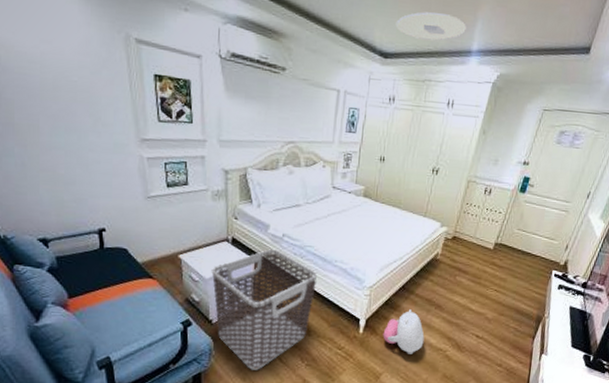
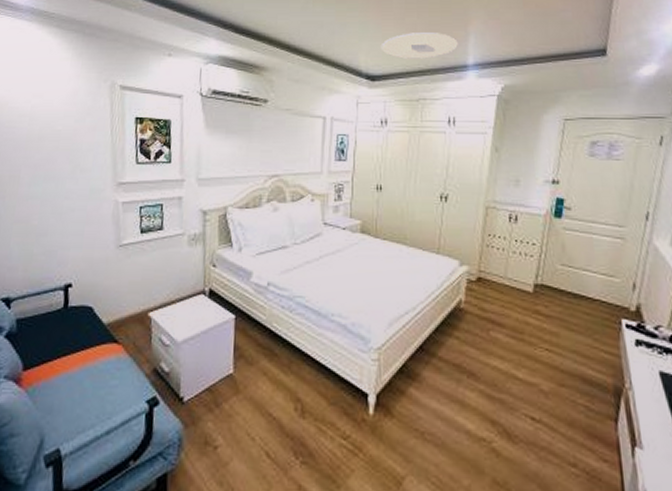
clothes hamper: present [211,249,318,370] -> none [184,301,311,470]
plush toy: present [383,309,425,354] -> none [400,379,458,447]

